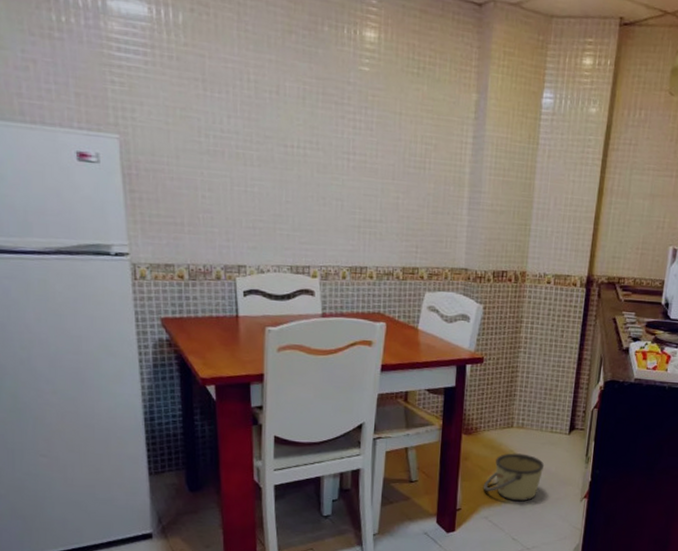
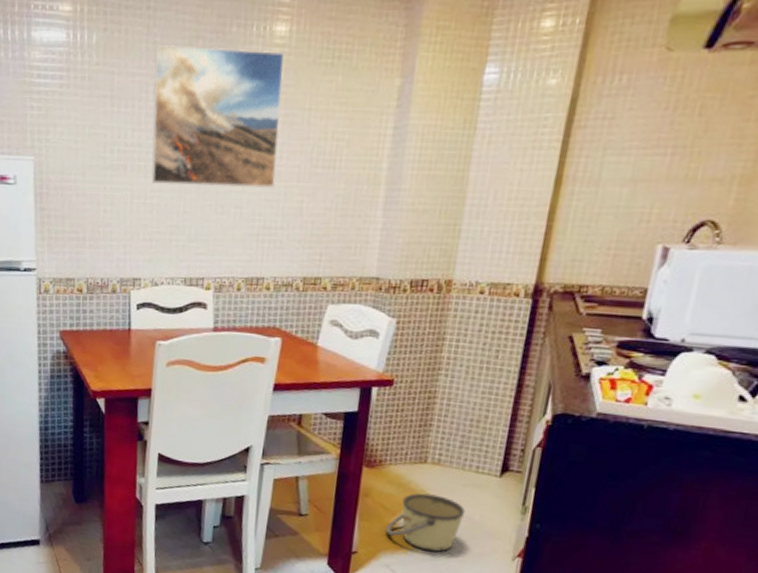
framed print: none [248,33,376,185] -> present [151,44,285,189]

